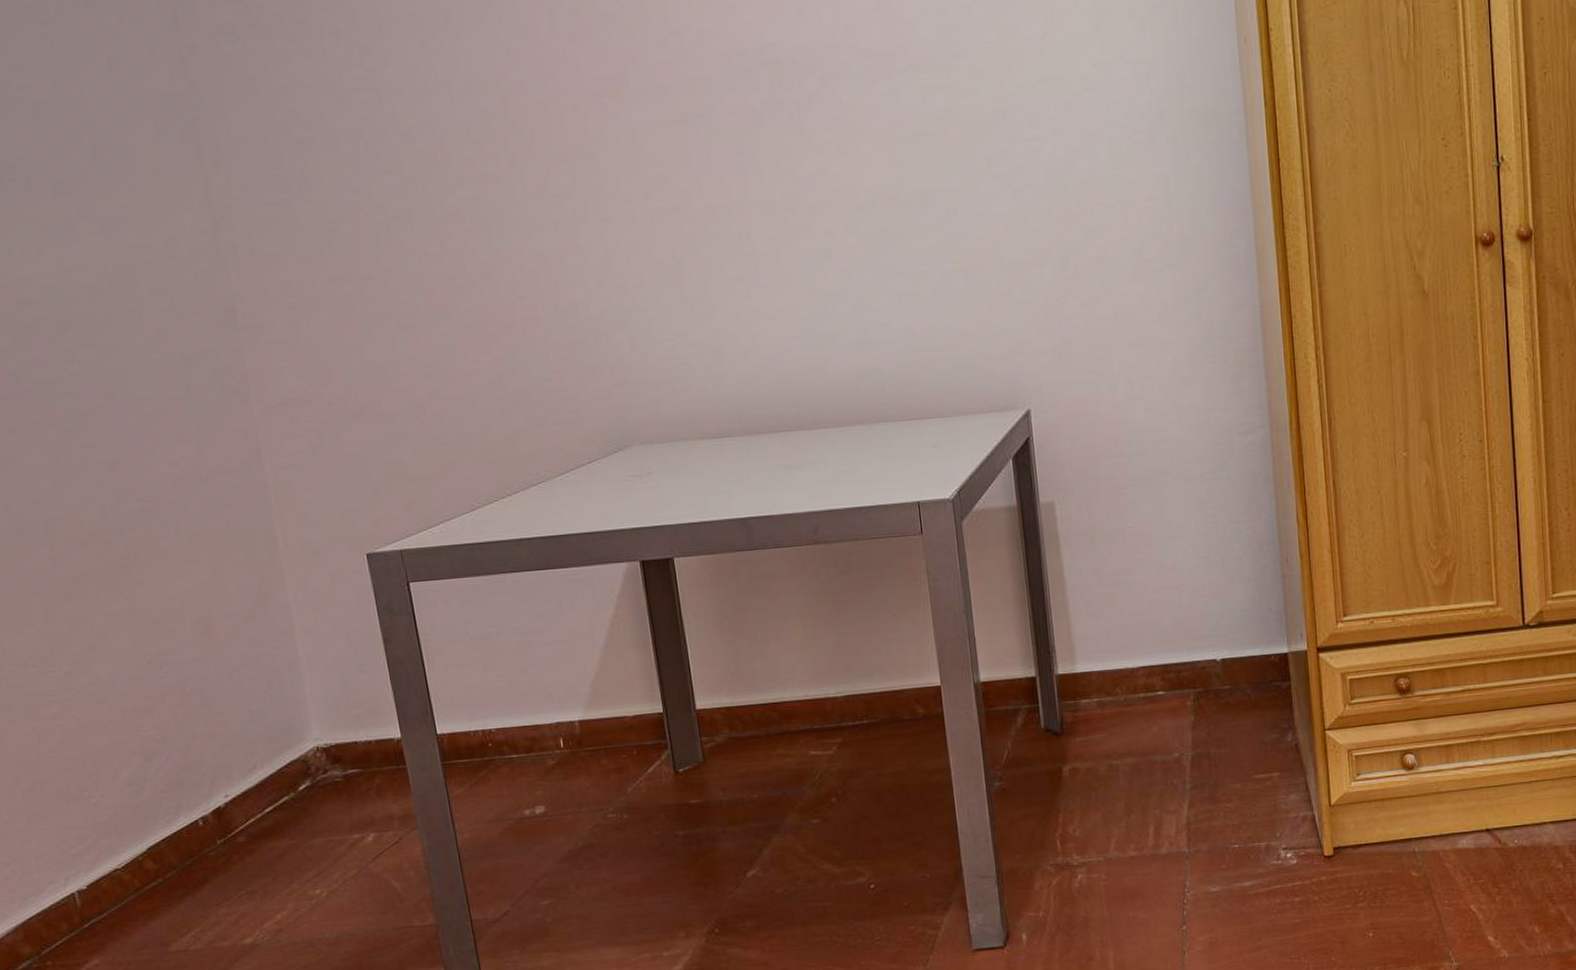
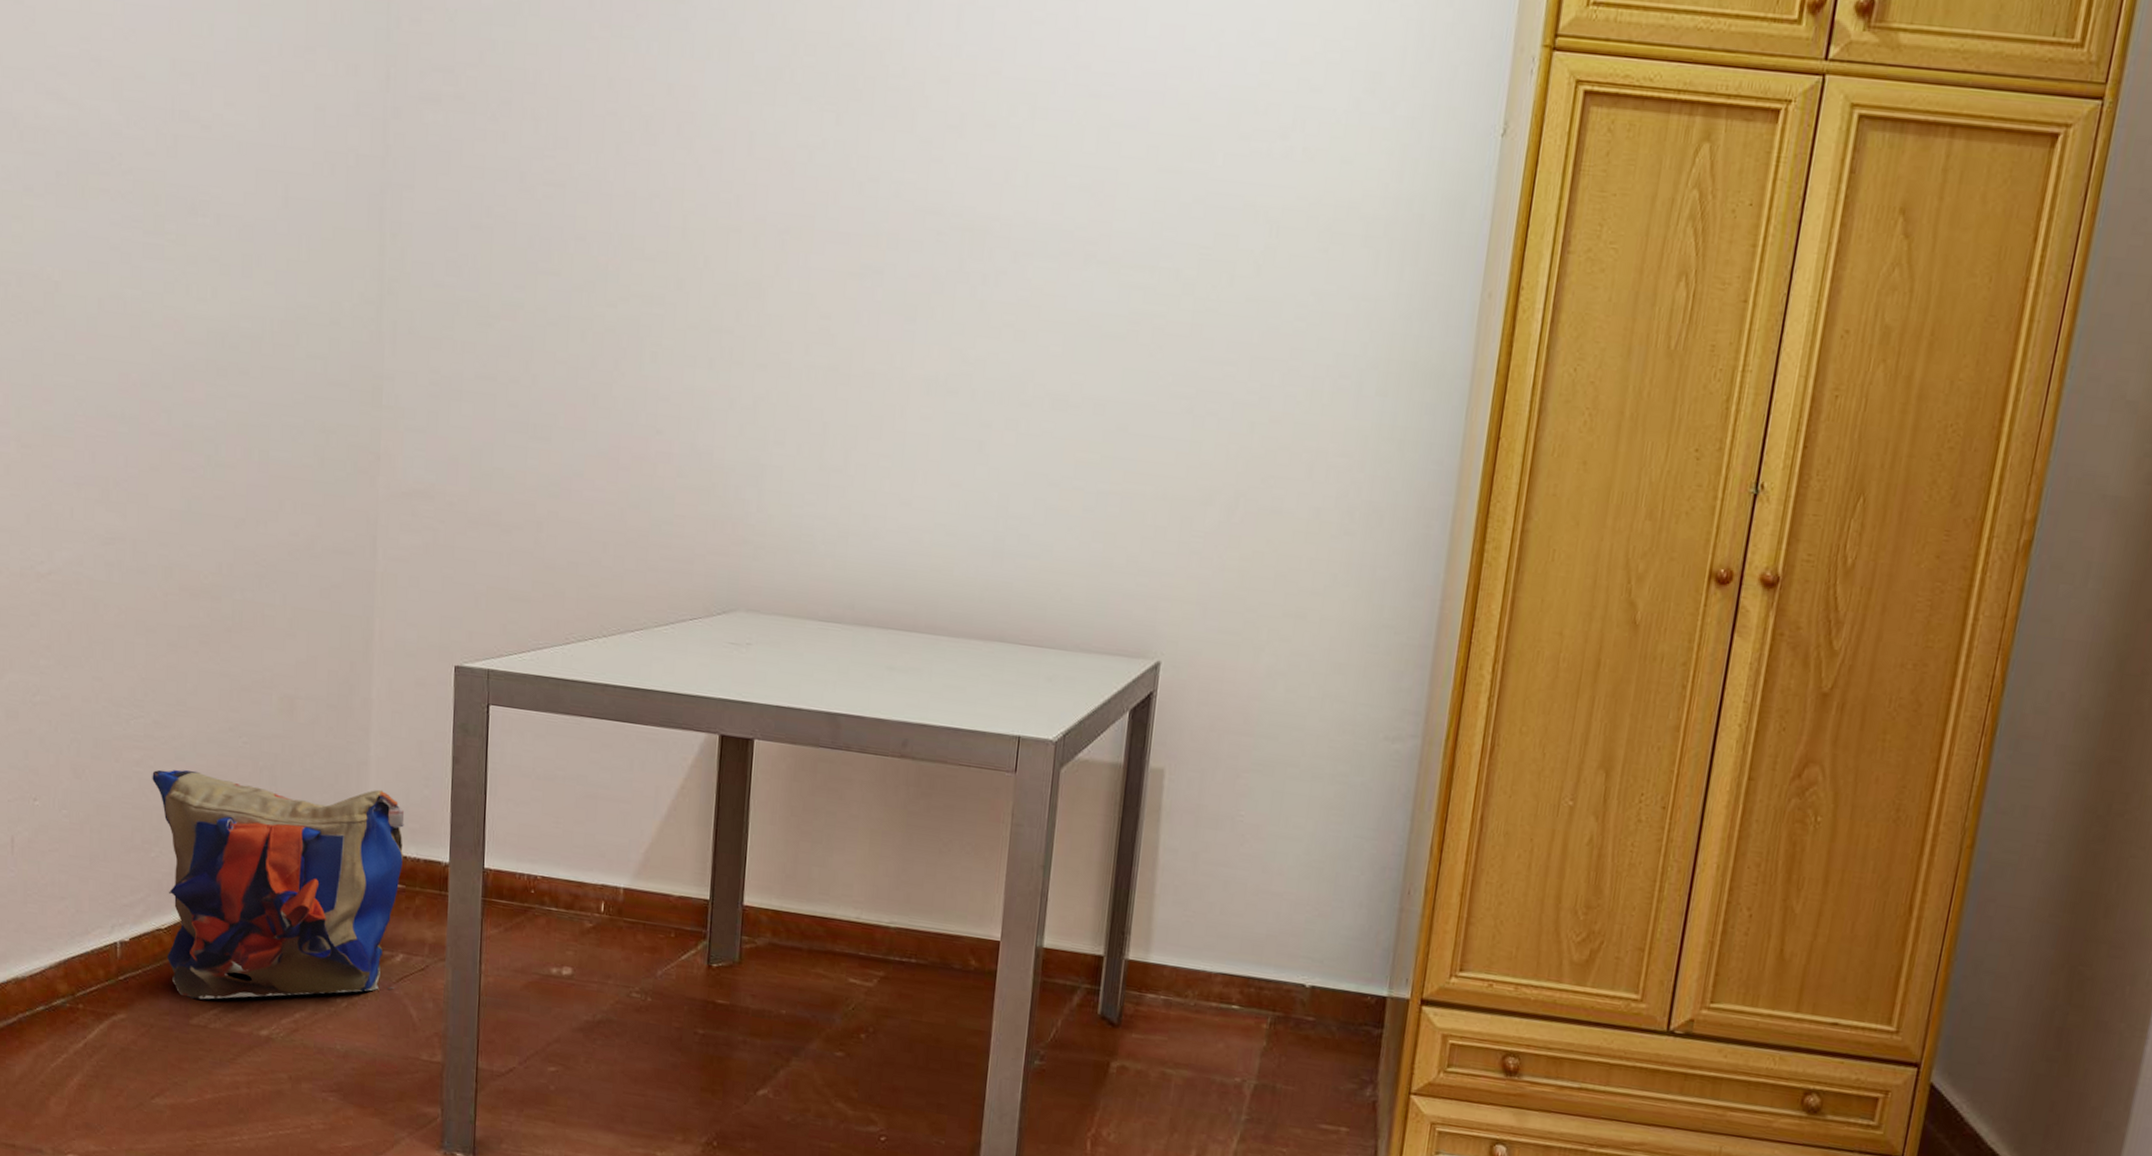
backpack: none [75,685,372,928] -> present [152,769,405,1000]

